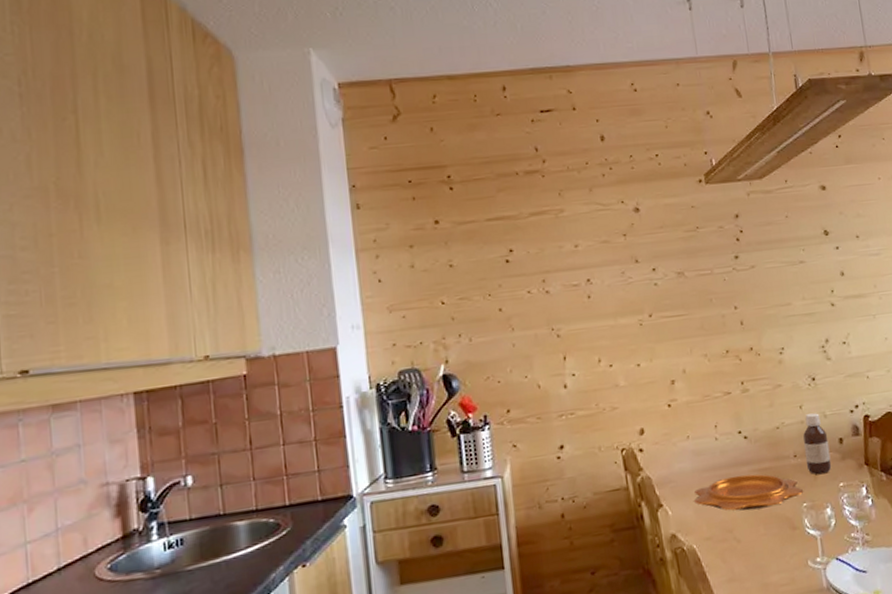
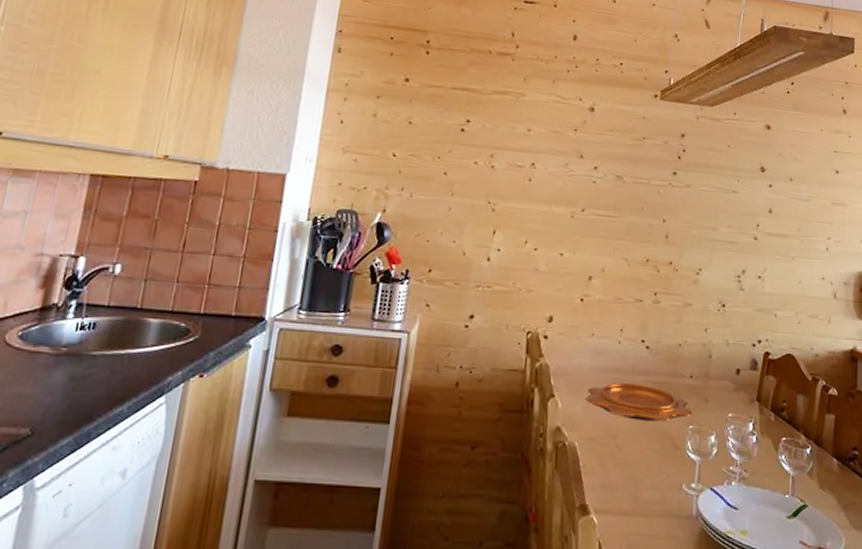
bottle: present [802,413,832,475] -> none [700,338,727,401]

